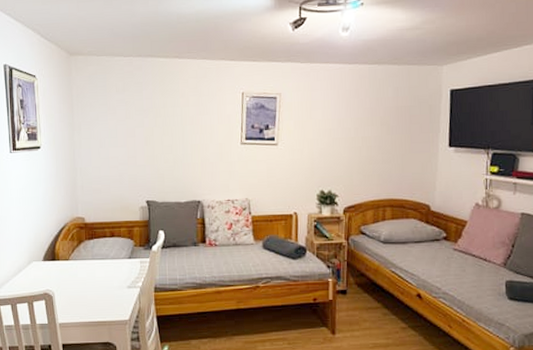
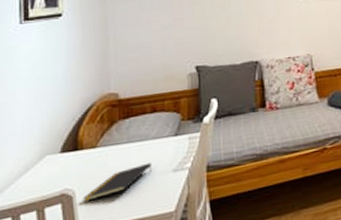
notepad: none [60,278,112,302] -> present [82,162,153,202]

